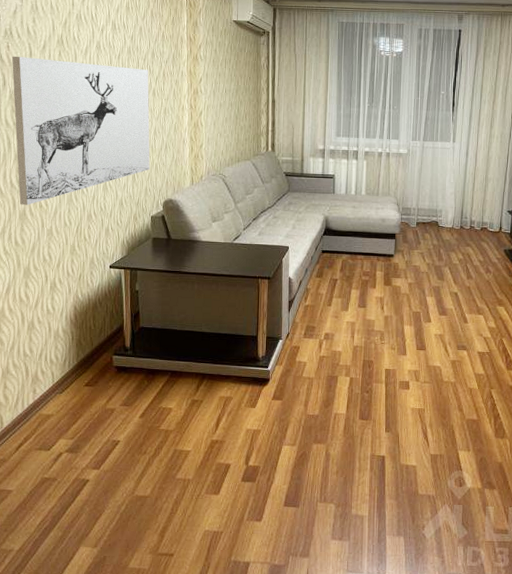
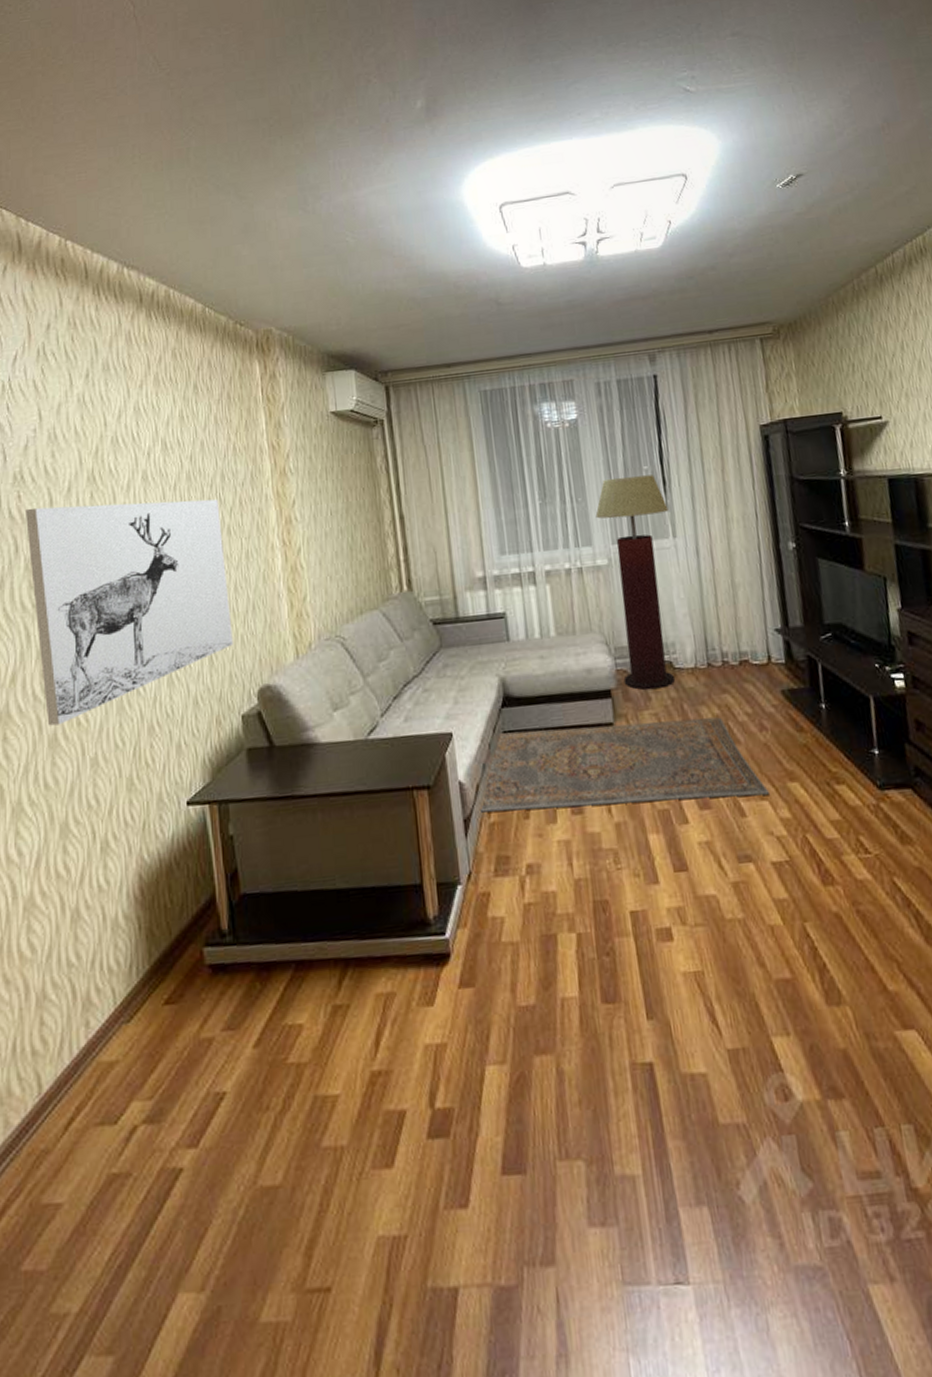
rug: none [298,251,484,312] -> present [478,717,769,813]
floor lamp: none [404,96,453,238] -> present [595,474,675,691]

